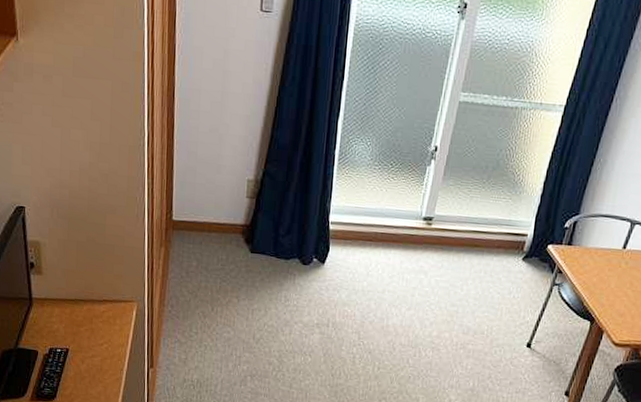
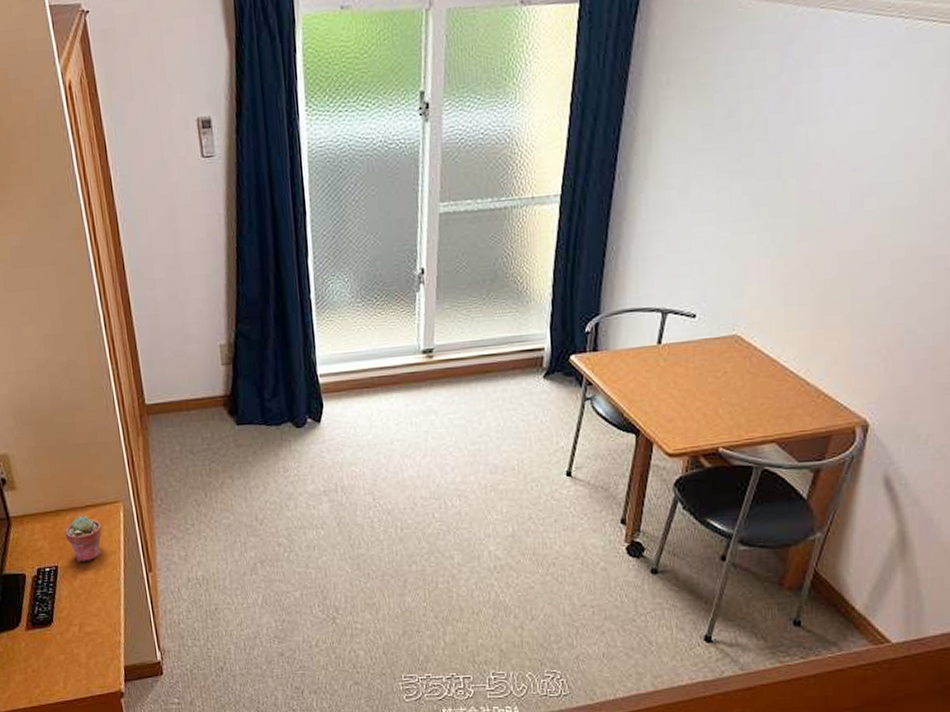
potted succulent: none [80,307,114,350] -> present [64,515,102,563]

